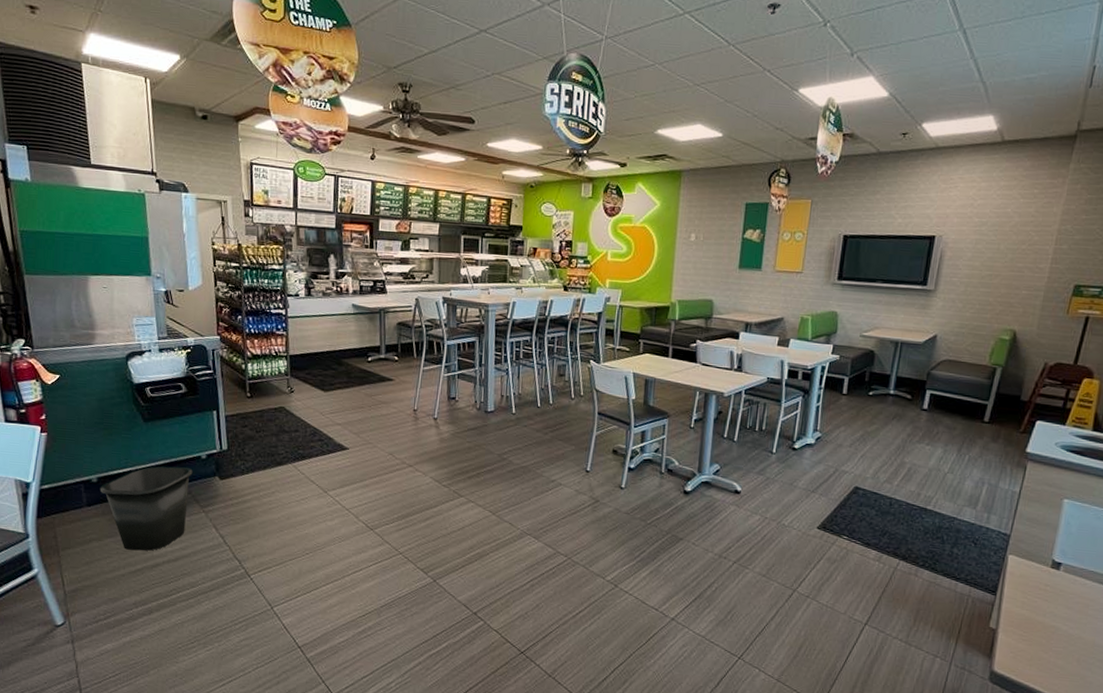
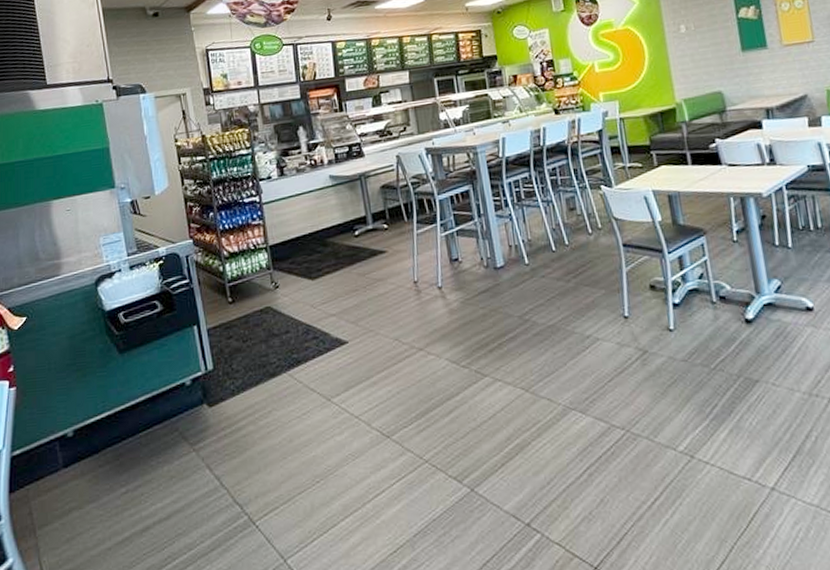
waste bin: present [99,466,193,551] -> none [76,398,178,515]

